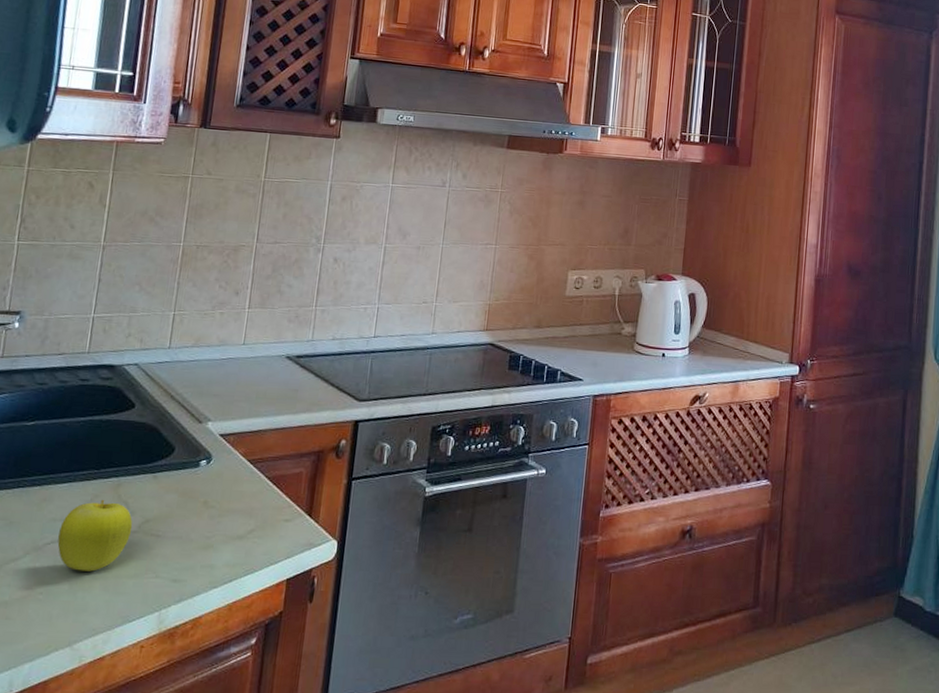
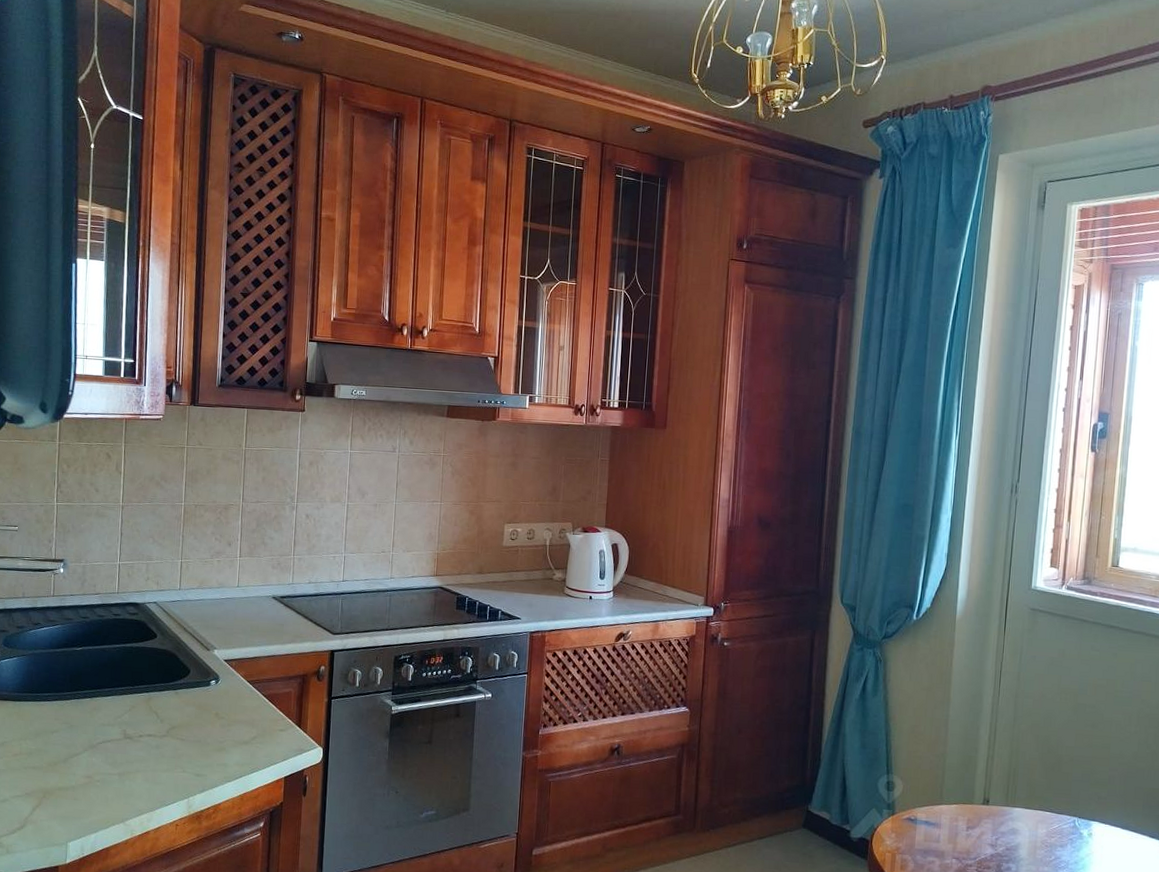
fruit: present [57,499,133,572] -> none [107,709,163,766]

